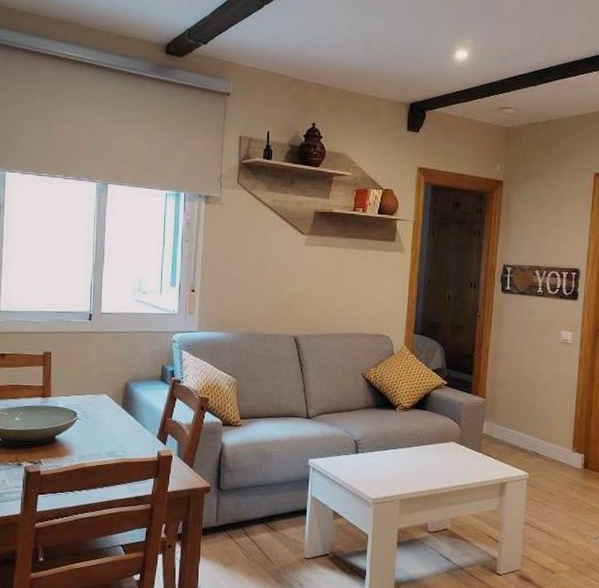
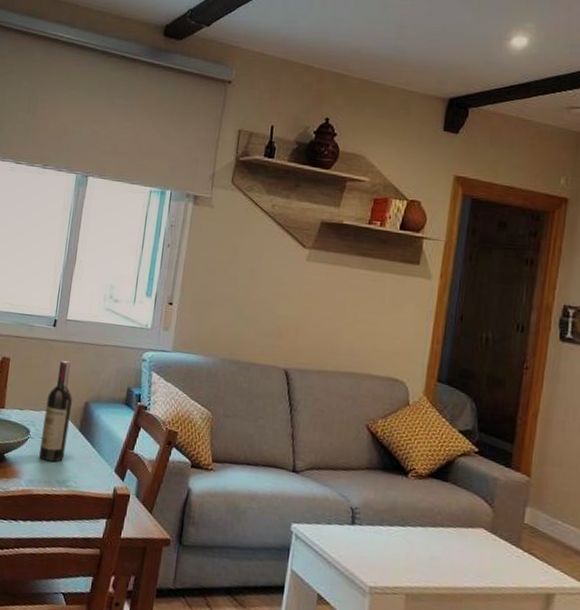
wine bottle: none [87,349,113,438] -> present [38,361,73,462]

